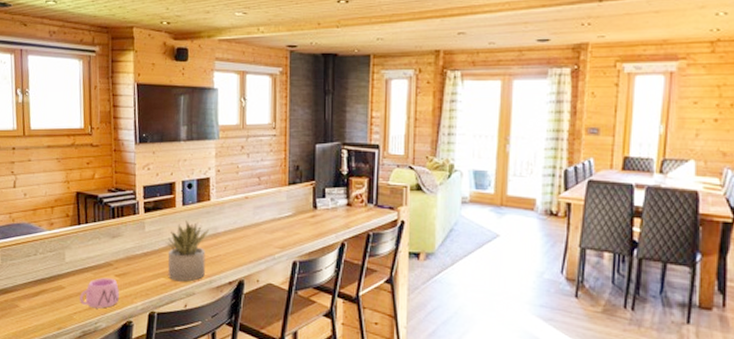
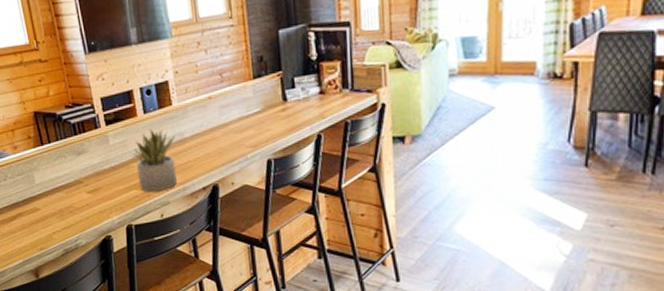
mug: present [80,278,120,309] -> none [56,195,95,226]

